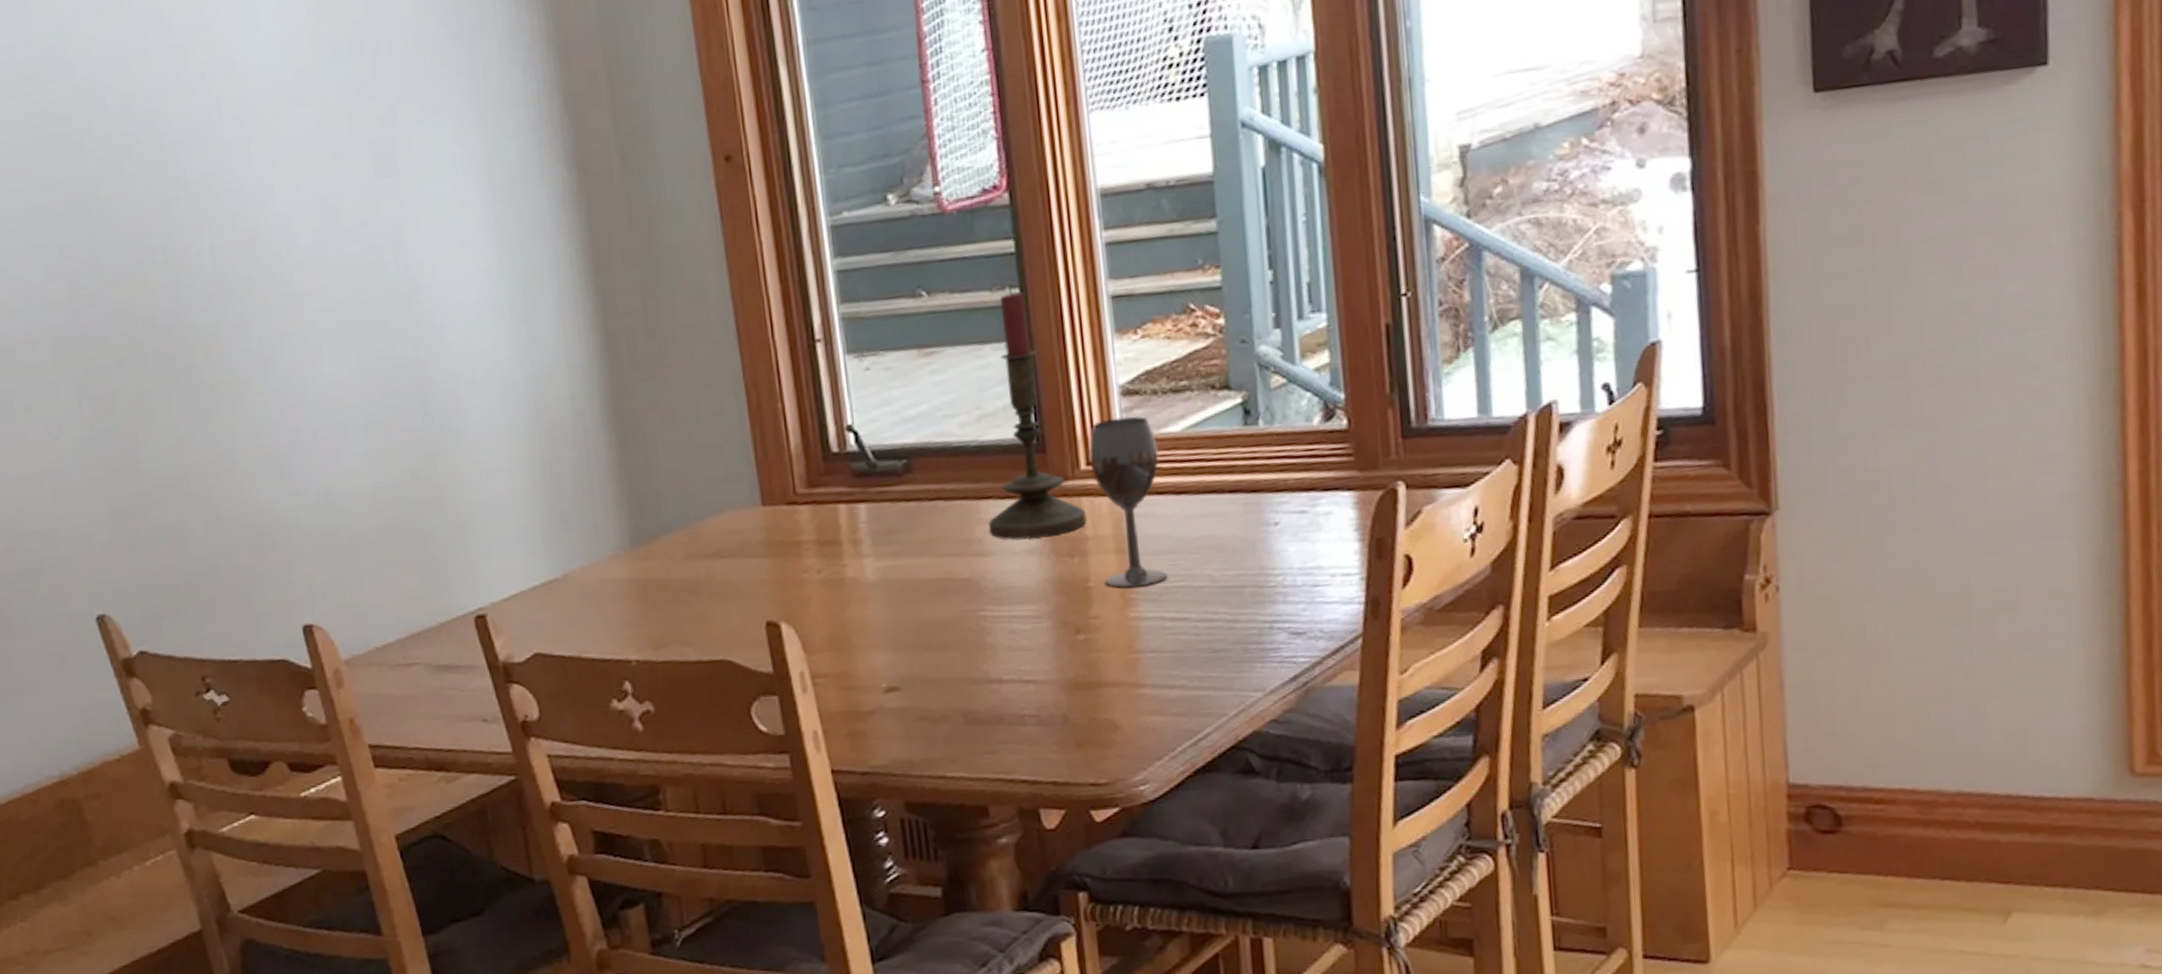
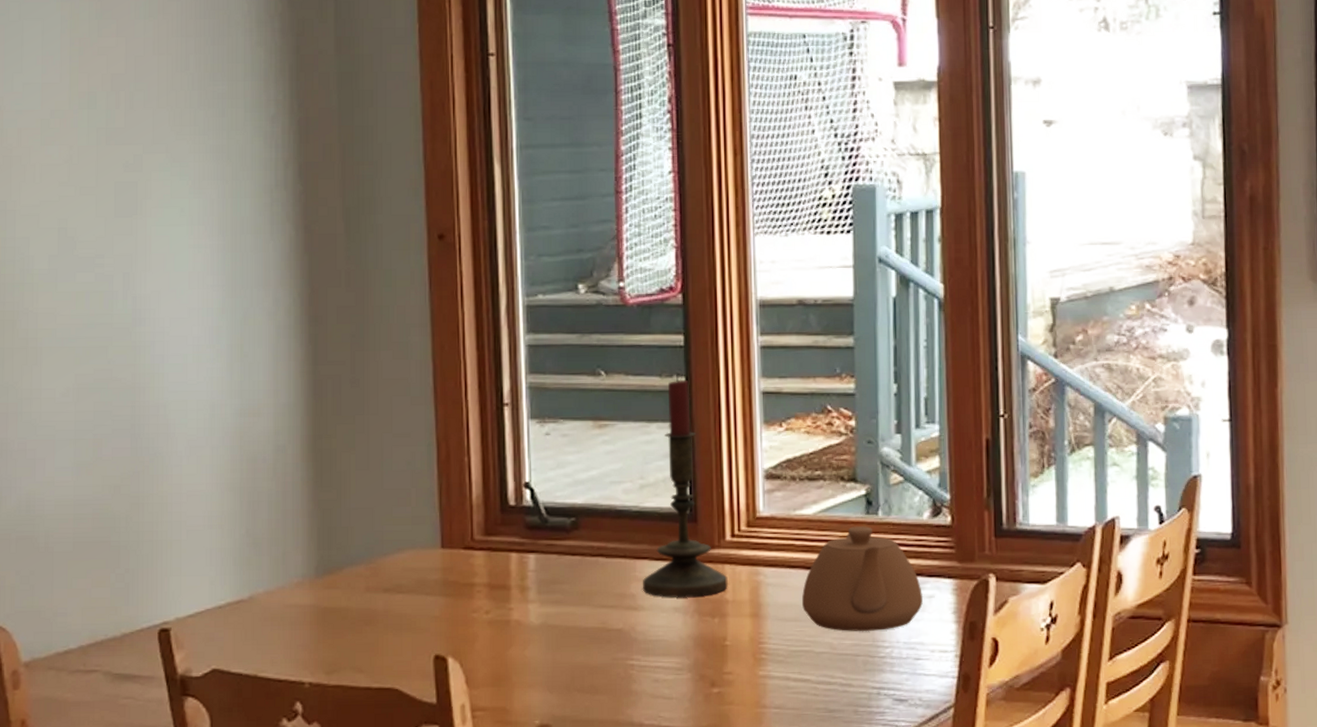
wine glass: present [1089,416,1168,587] -> none [734,497,794,648]
teapot: none [1173,439,1319,561] -> present [801,525,924,632]

